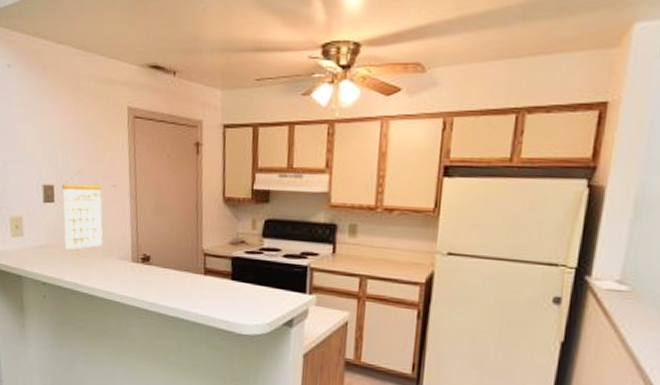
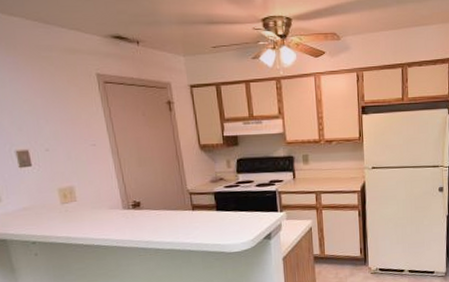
calendar: present [61,172,103,250] -> none [37,135,91,209]

